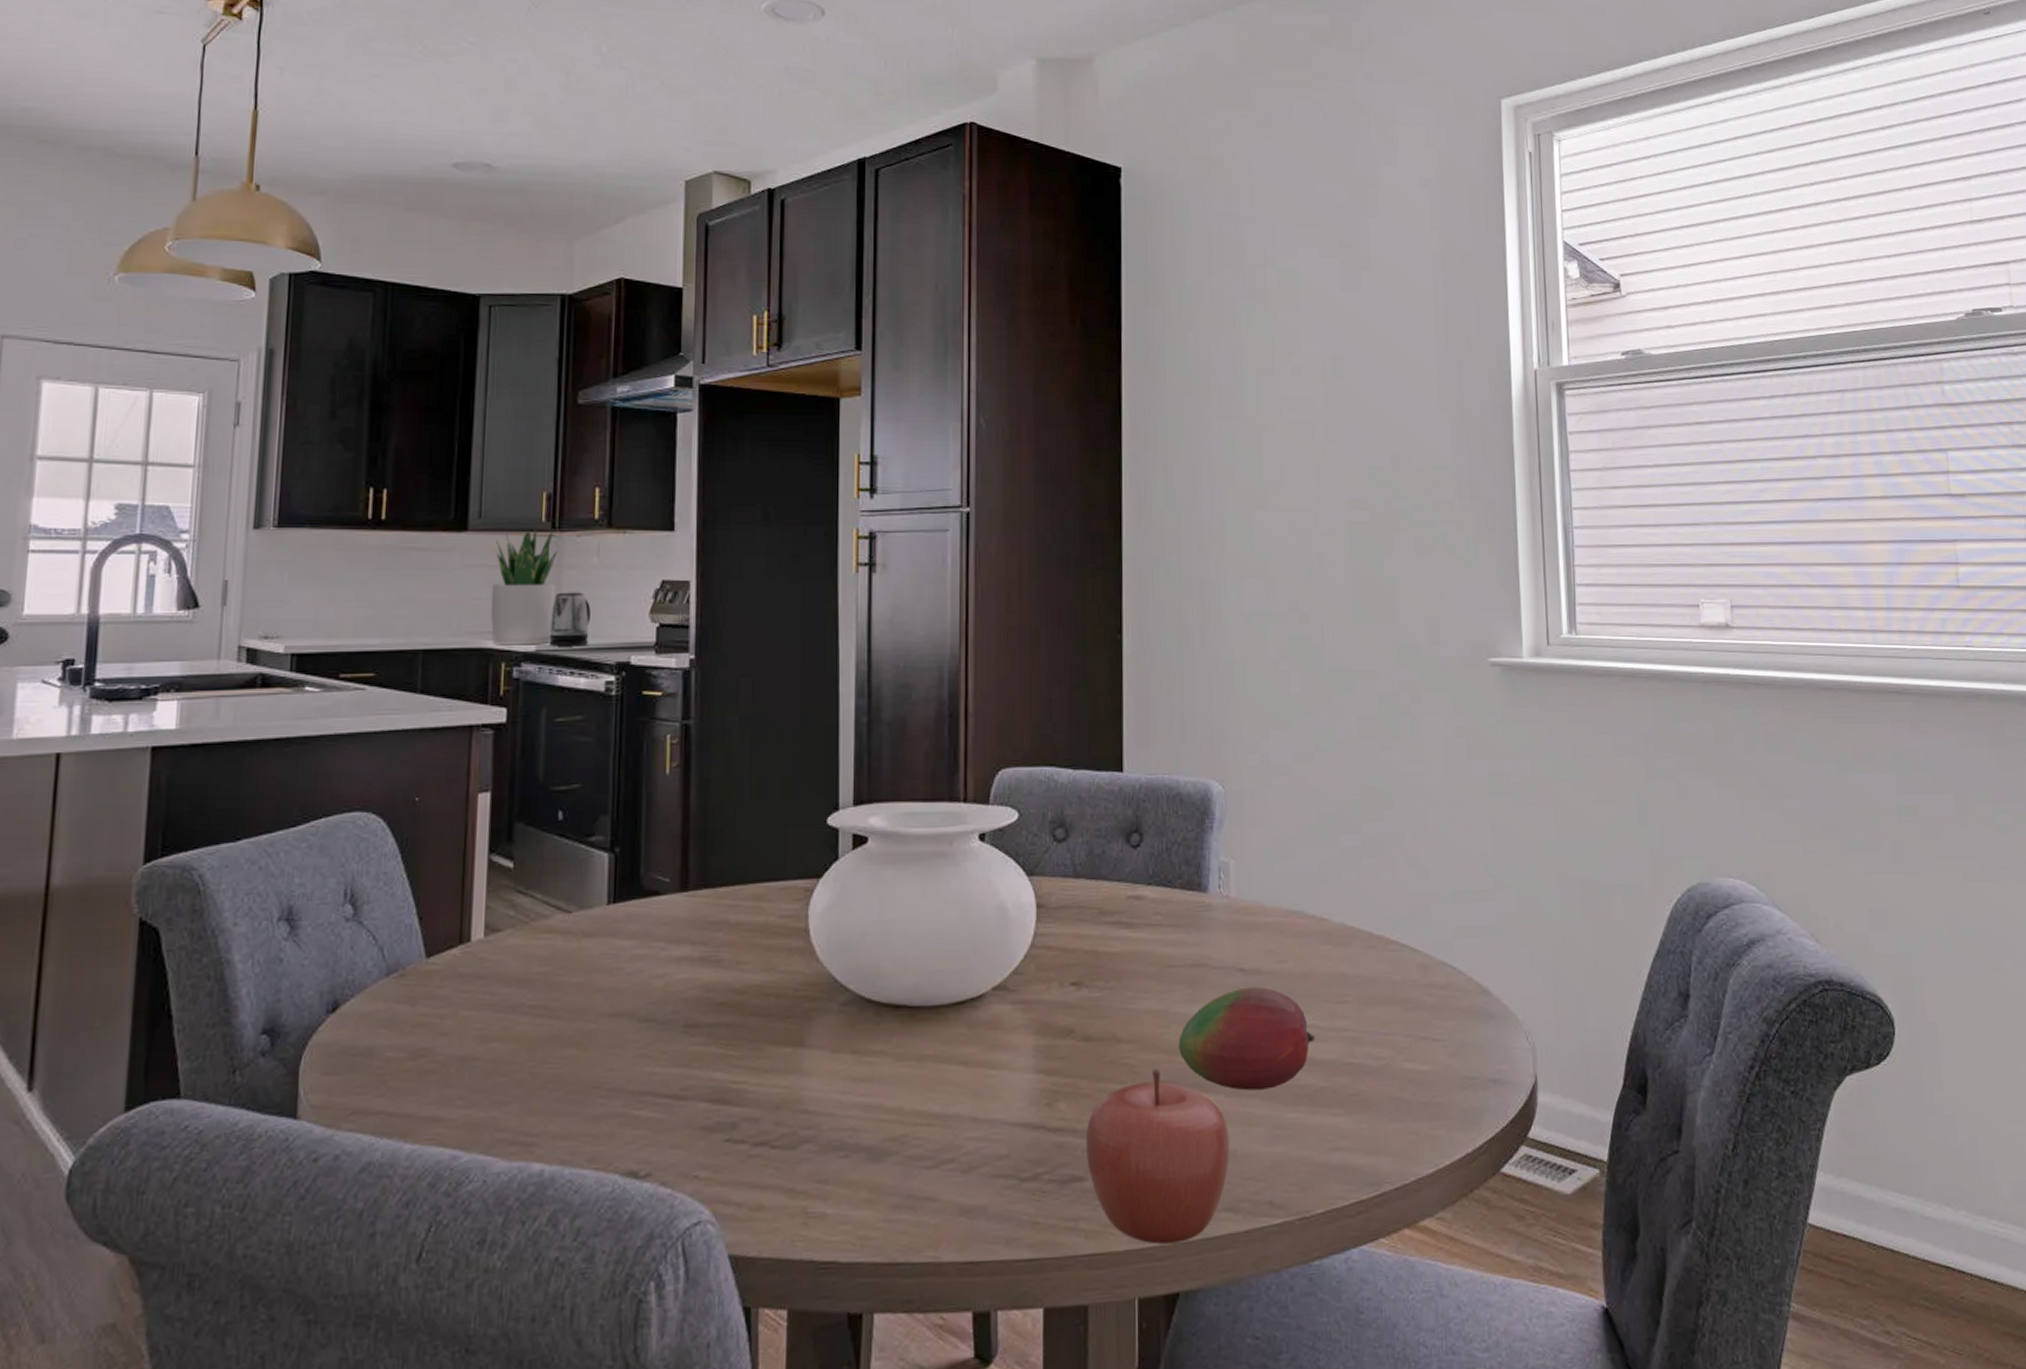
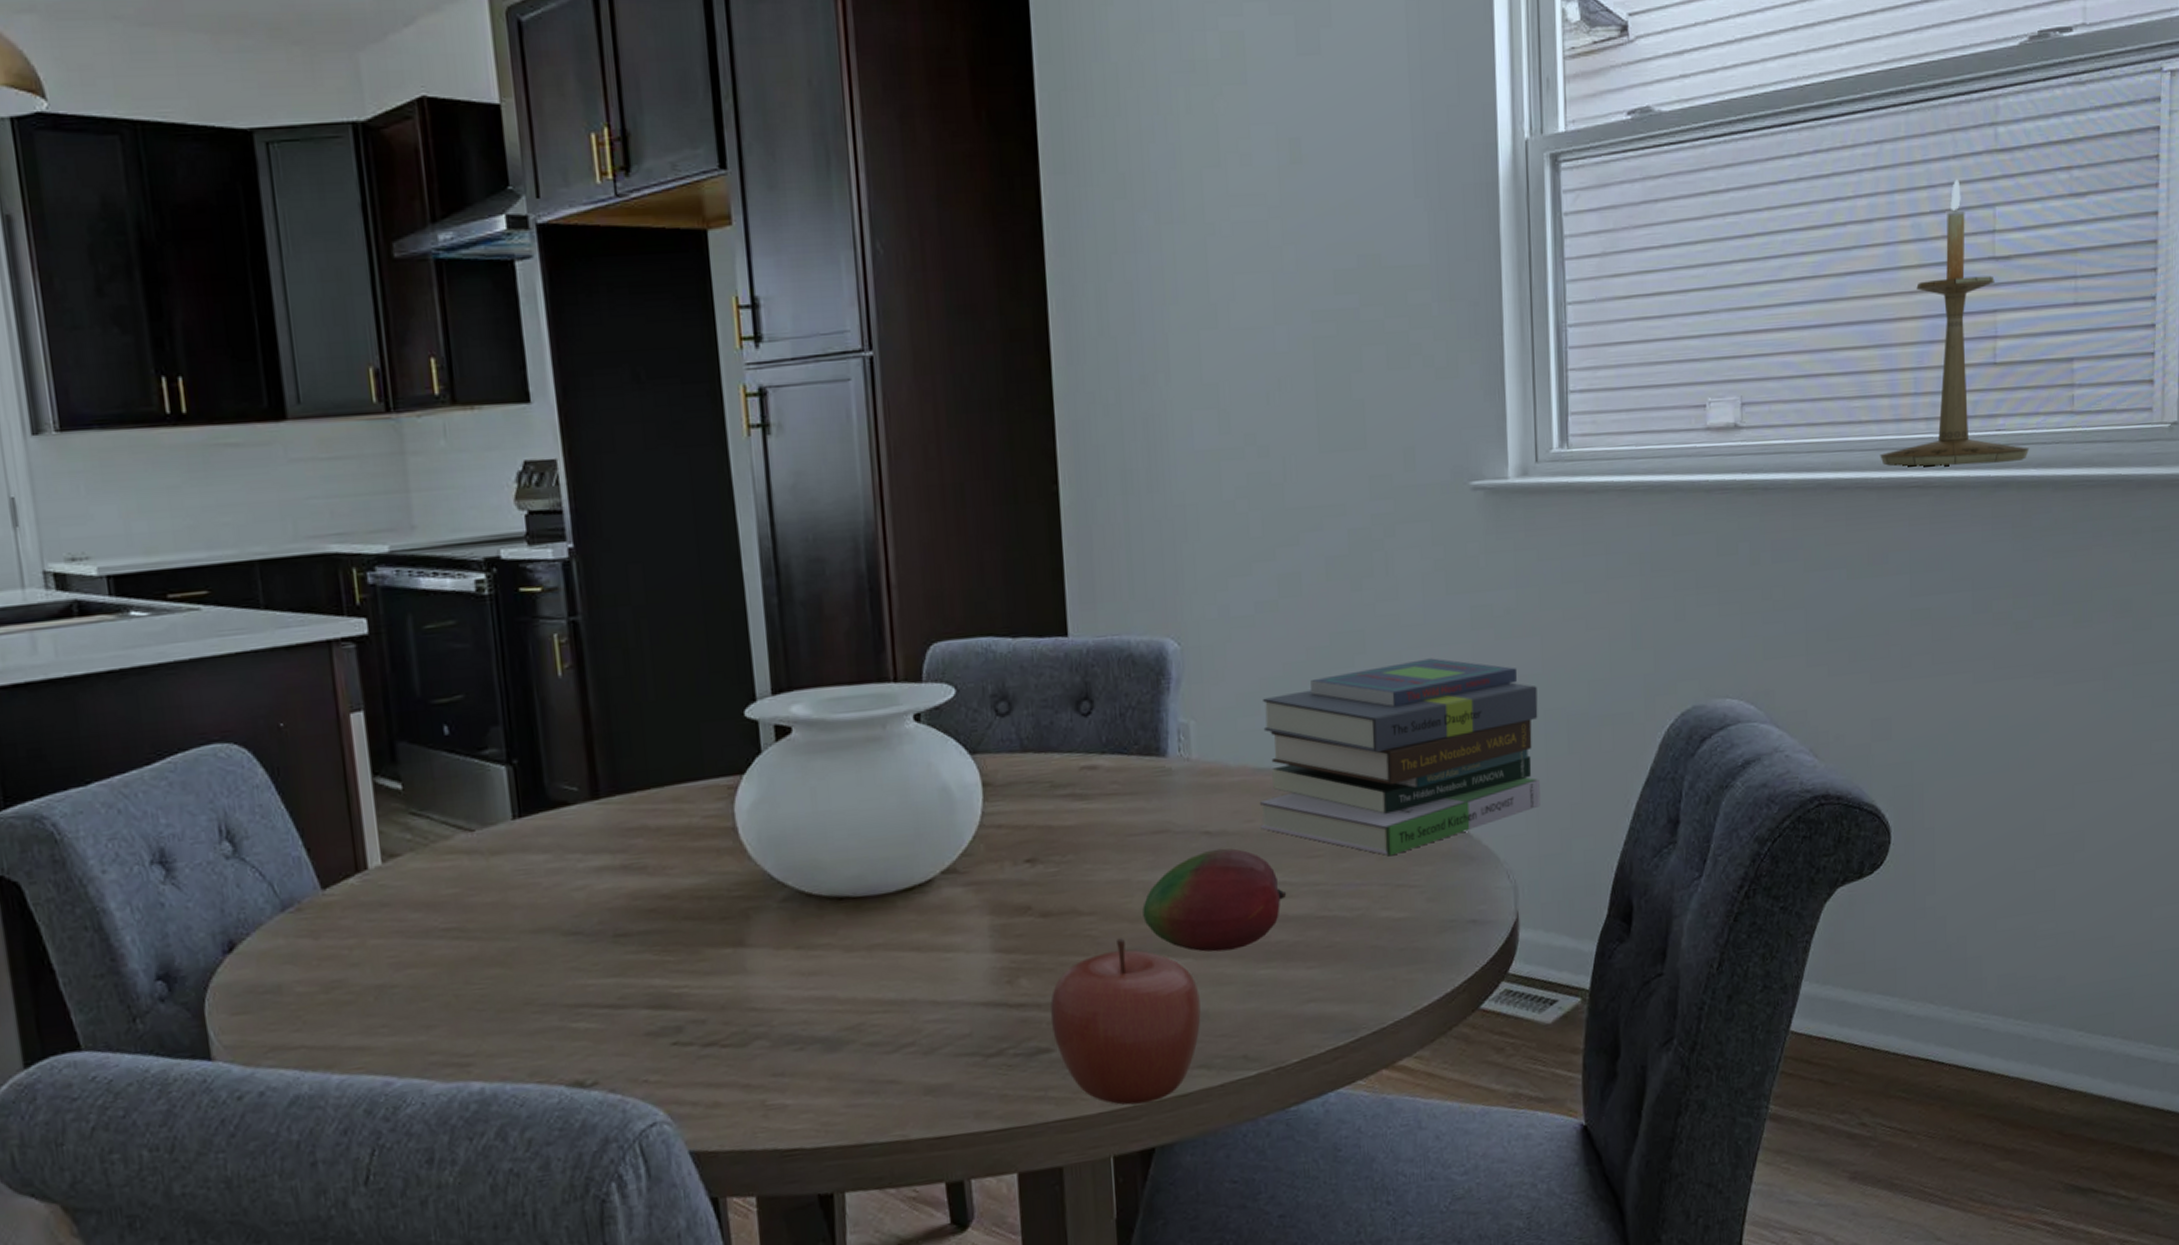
planter: present [490,528,559,646] -> none [321,410,407,549]
kettle: present [549,590,592,647] -> none [400,480,450,546]
books: none [1291,818,1557,1008] -> present [1259,658,1541,856]
candlestick: none [1859,426,1997,676] -> present [1880,179,2030,467]

